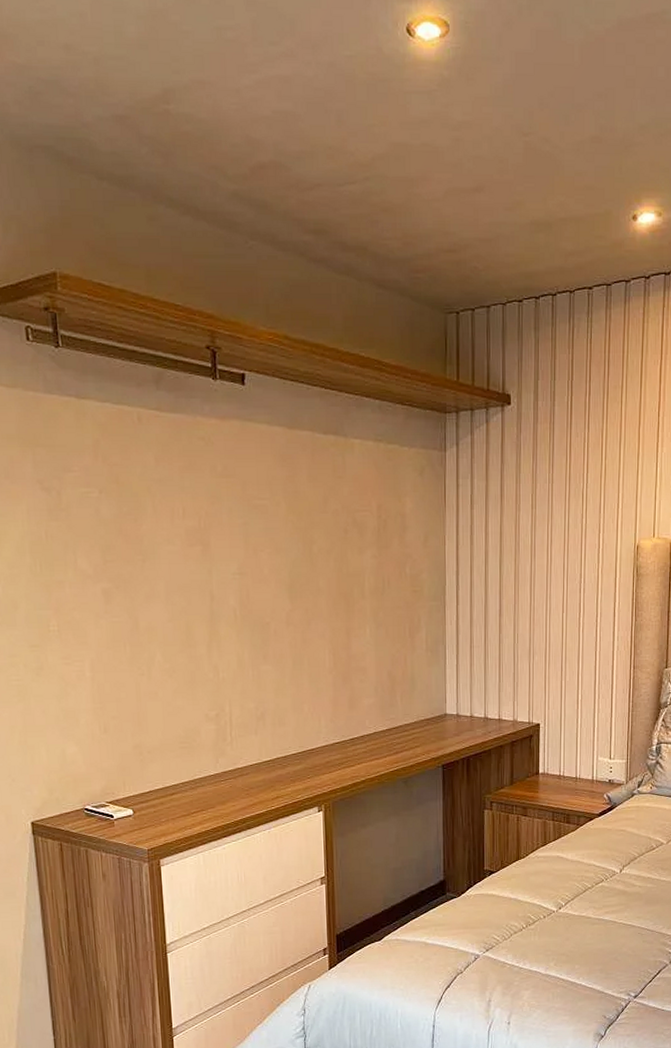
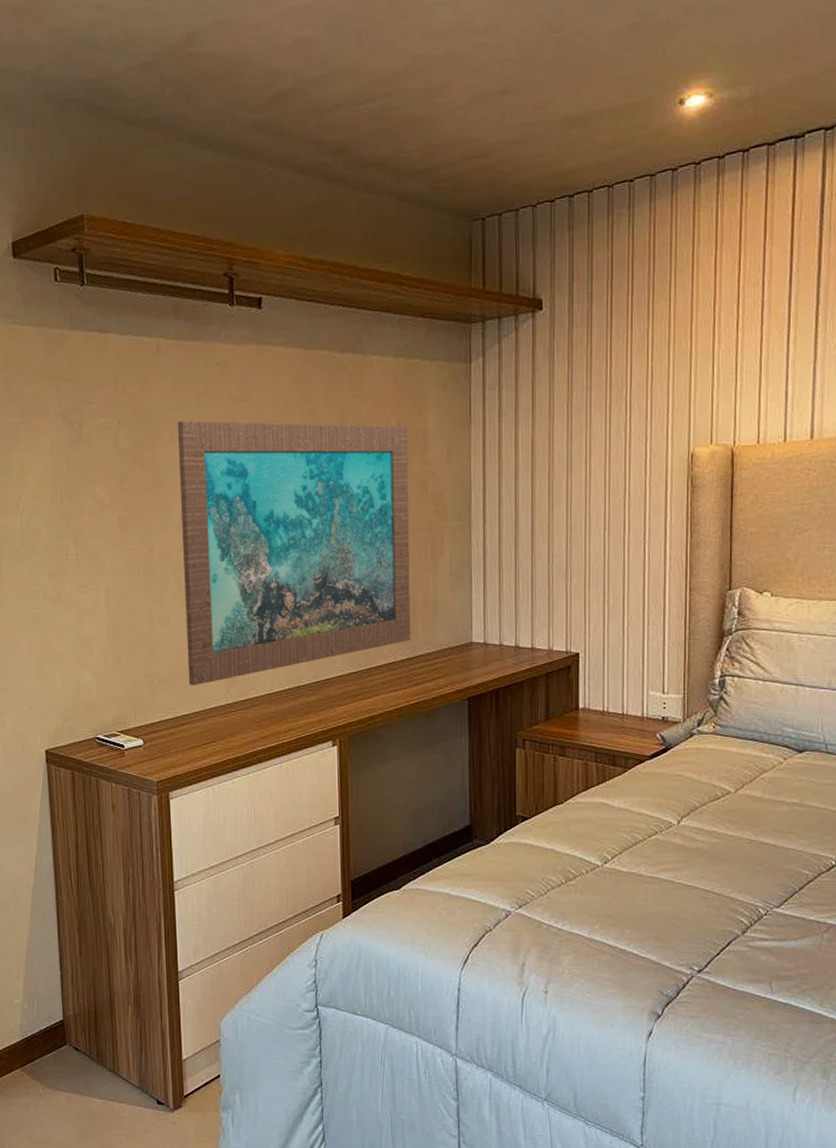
wall art: none [160,494,391,756] -> present [177,421,411,686]

